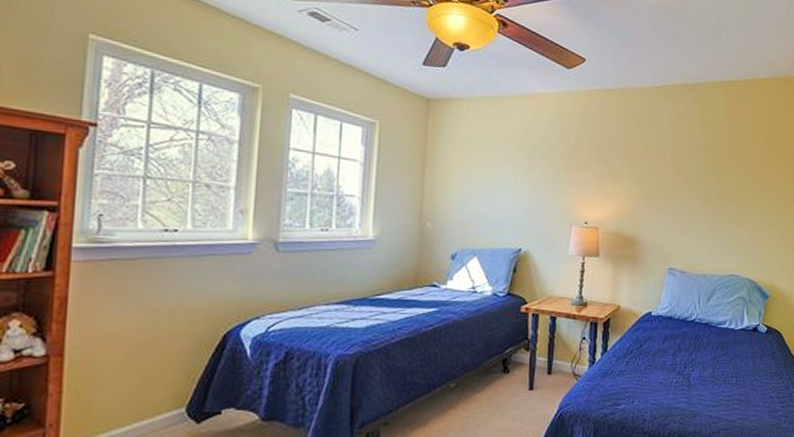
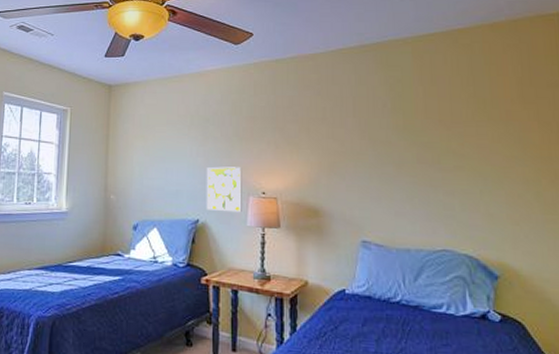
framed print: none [529,195,567,242] -> present [206,166,242,213]

